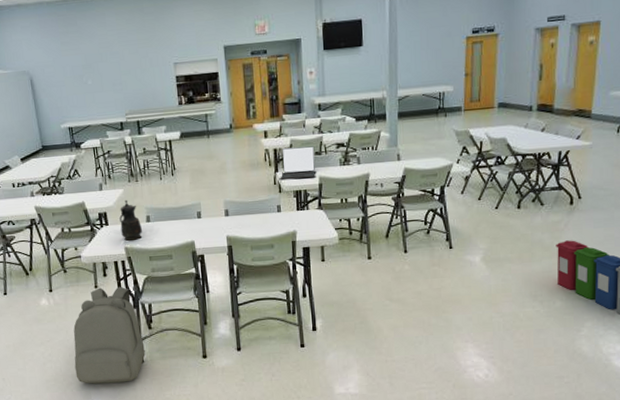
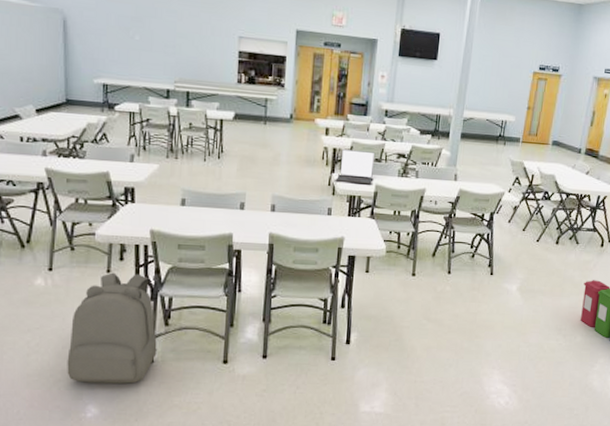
coffeepot: present [119,199,143,242] -> none [149,177,175,225]

